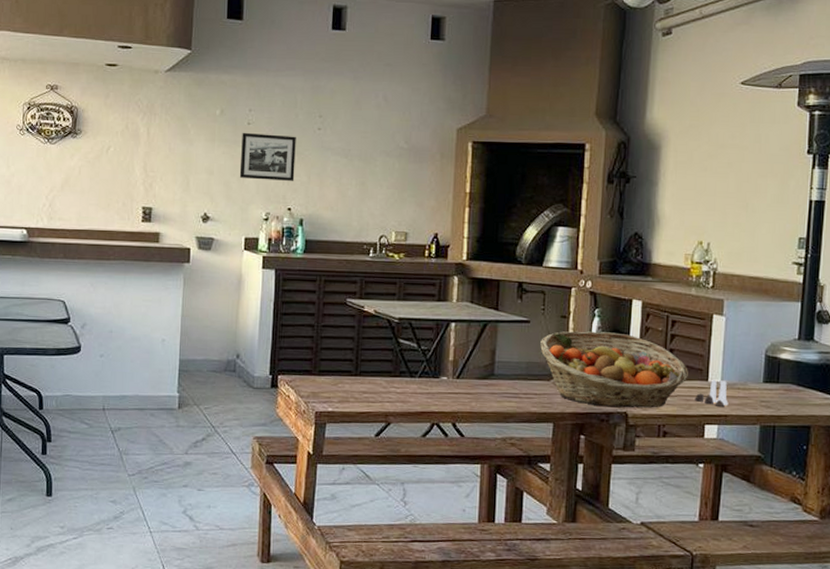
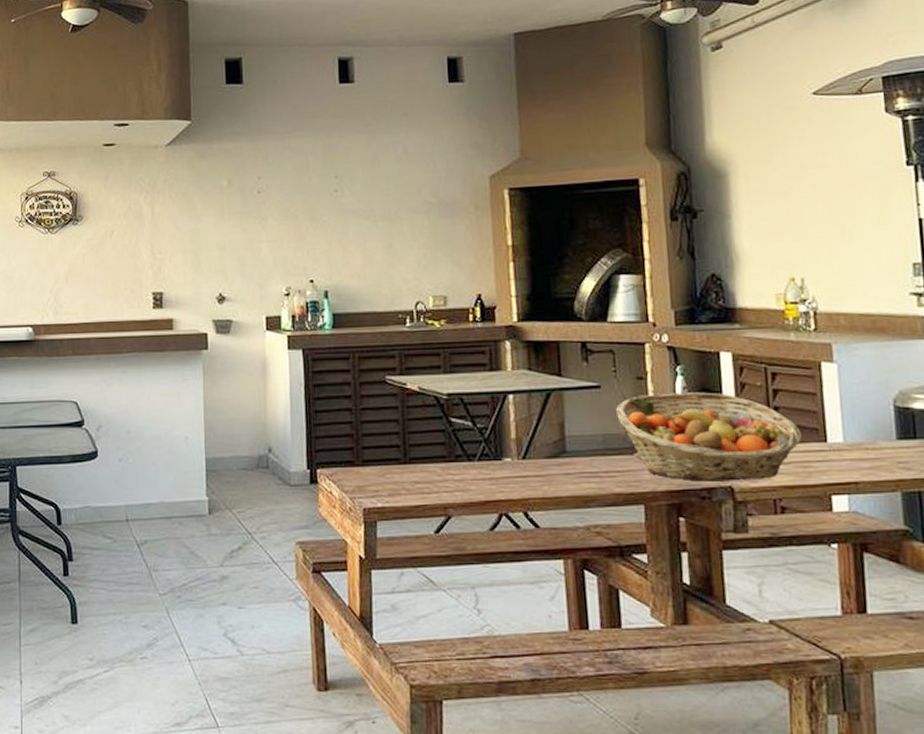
picture frame: present [239,132,296,181] -> none [253,201,314,252]
salt and pepper shaker set: present [695,379,729,408] -> none [814,439,857,474]

